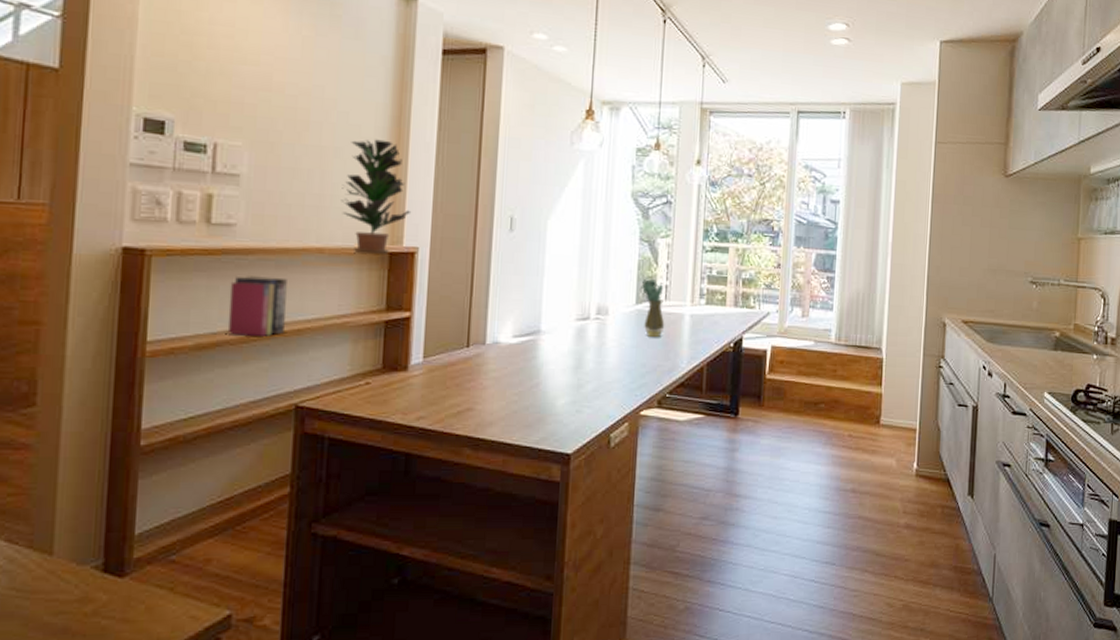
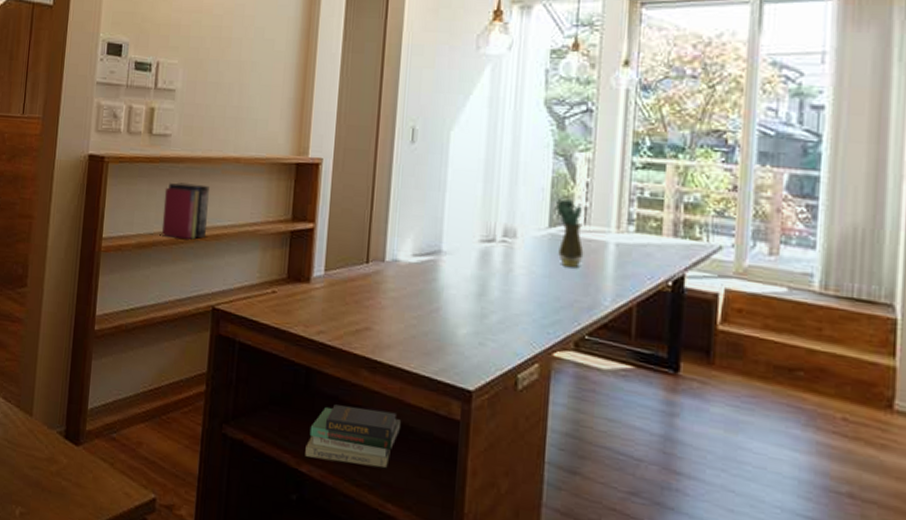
potted plant: present [341,139,412,256] -> none [255,52,317,166]
books: none [406,484,504,540] -> present [305,404,400,468]

